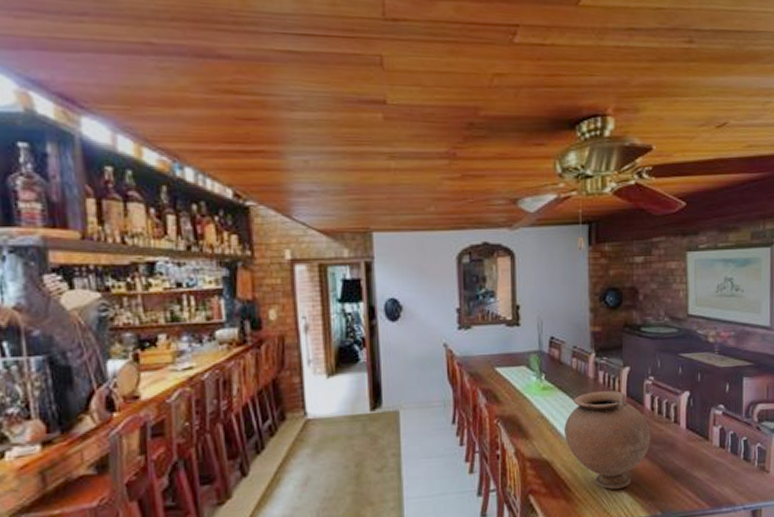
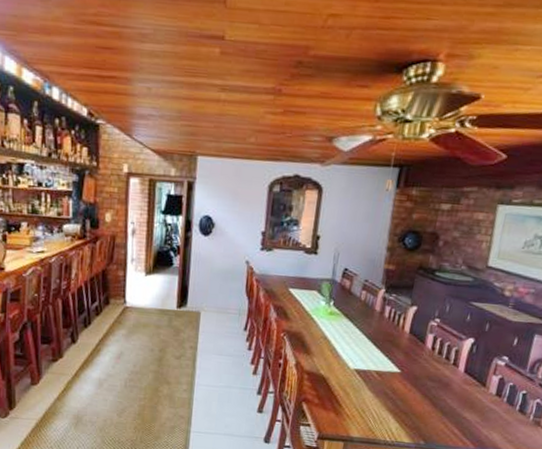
vase: present [564,391,651,489] -> none [343,323,428,414]

